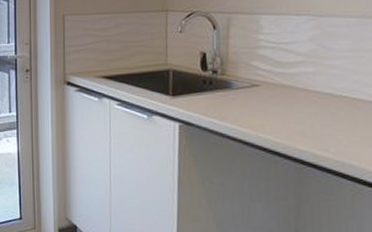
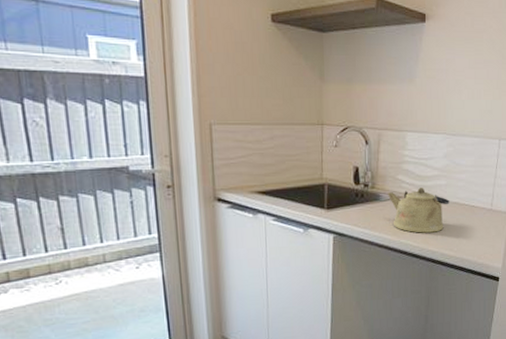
kettle: none [239,75,320,128] -> present [387,188,449,233]

